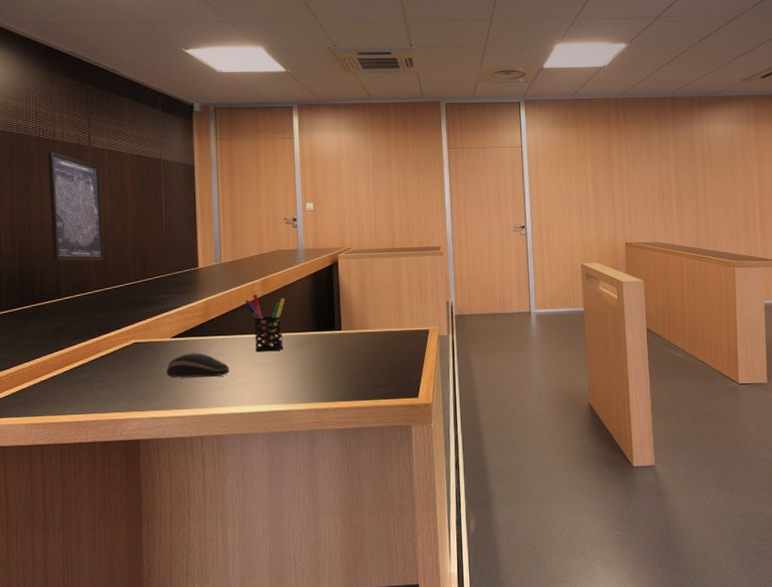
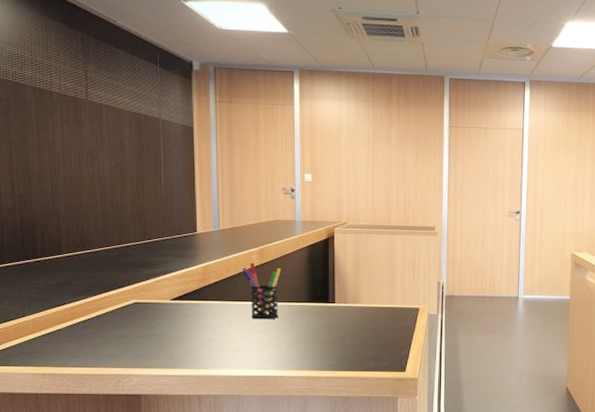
wall art: present [48,152,104,261] -> none [45,103,103,219]
computer mouse: present [166,353,229,378] -> none [166,316,226,340]

